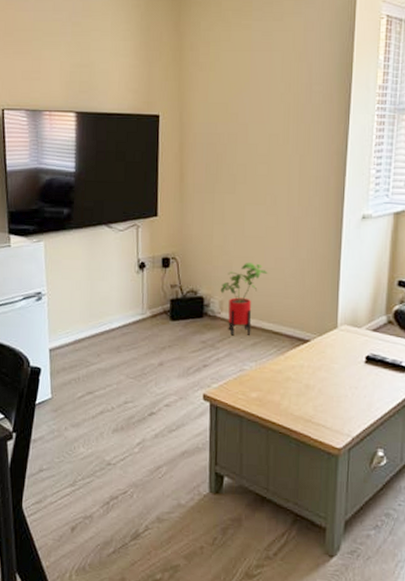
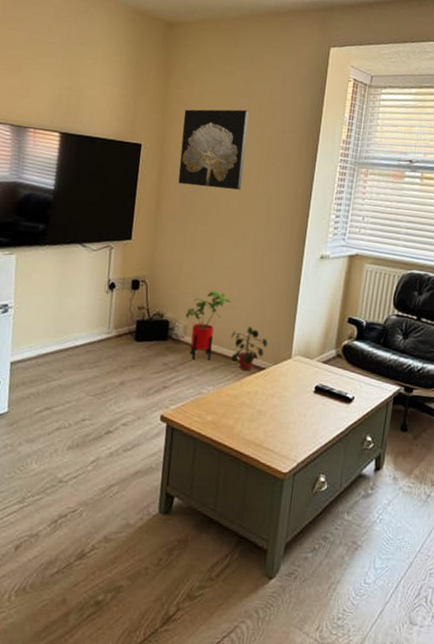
wall art: none [200,65,271,154] -> present [178,109,249,190]
potted plant: none [270,297,310,344] -> present [231,326,267,371]

